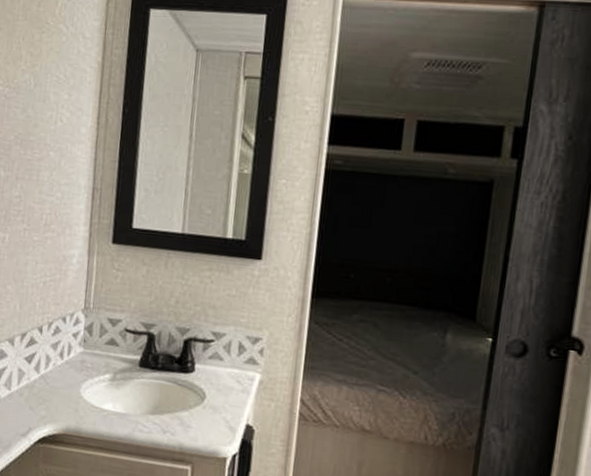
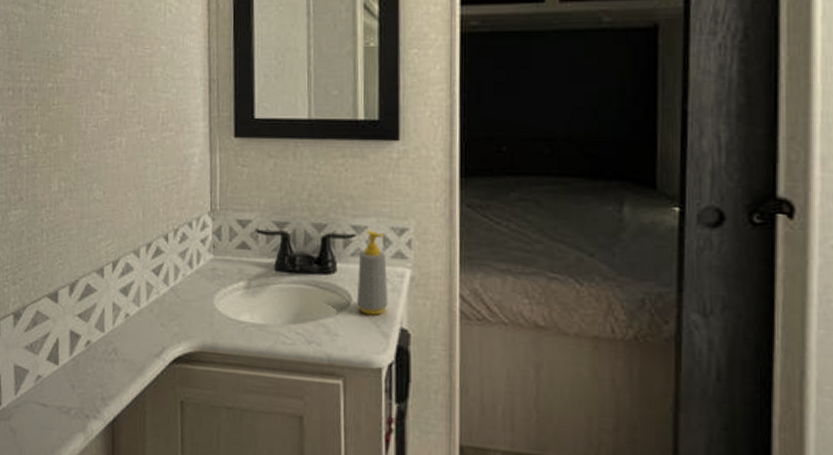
soap bottle: none [210,336,241,412] -> present [357,229,388,316]

